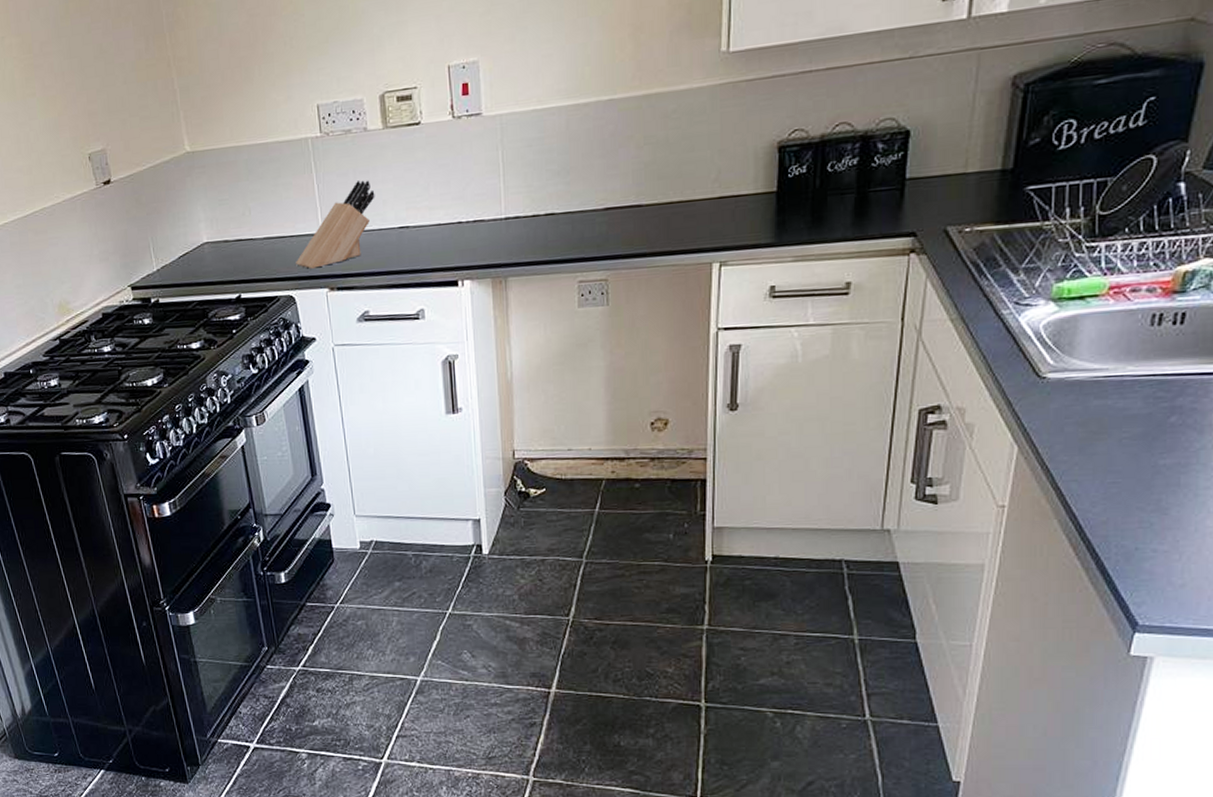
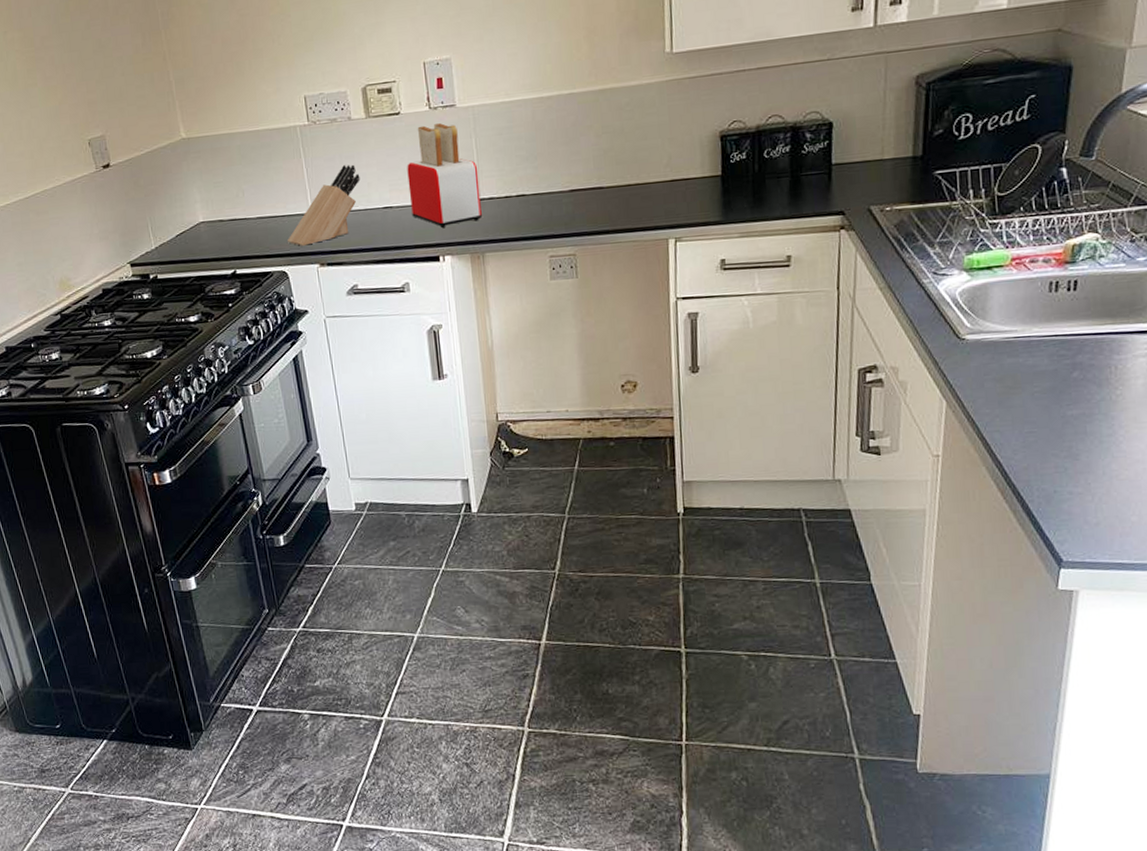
toaster: none [426,134,506,249] -> present [407,123,482,228]

